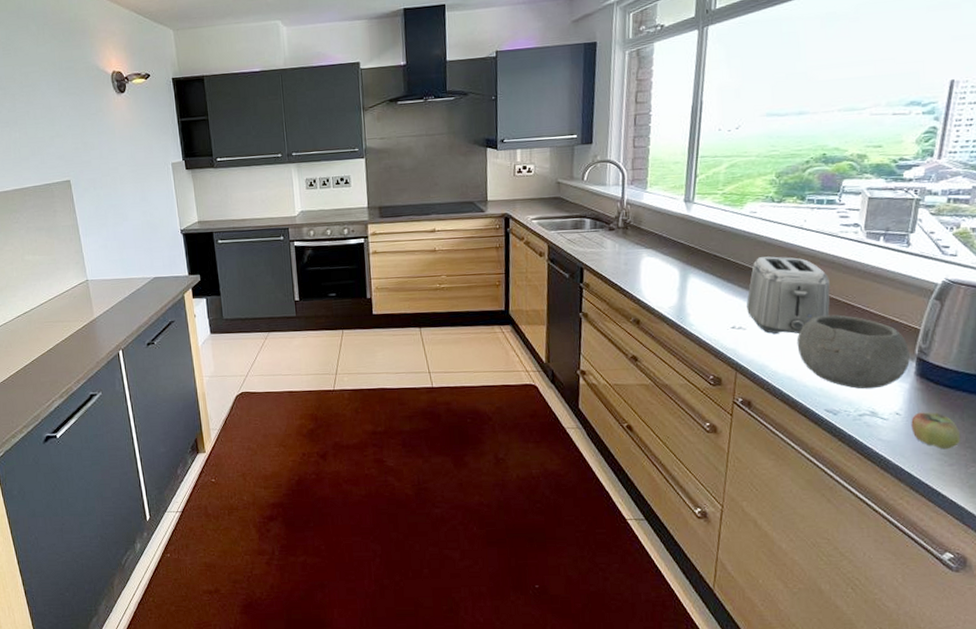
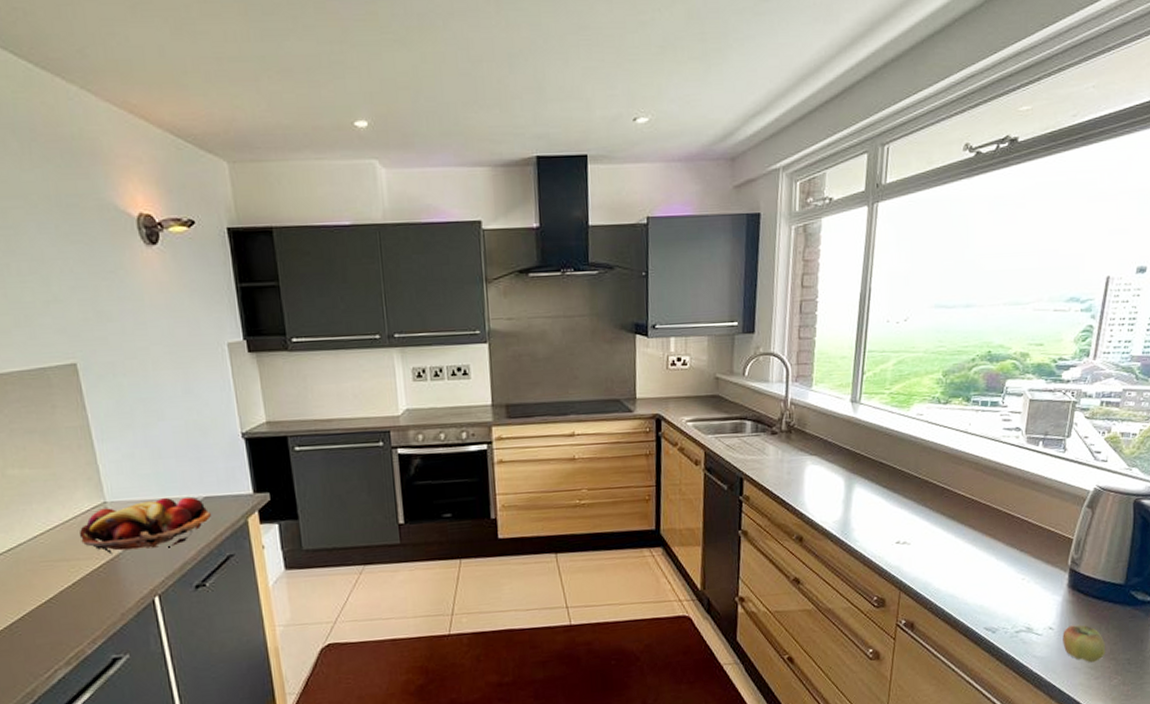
fruit basket: none [69,277,159,318] -> present [78,496,212,555]
toaster: present [746,256,830,334] -> none [911,463,992,548]
bowl: present [797,314,910,389] -> none [959,525,1063,604]

